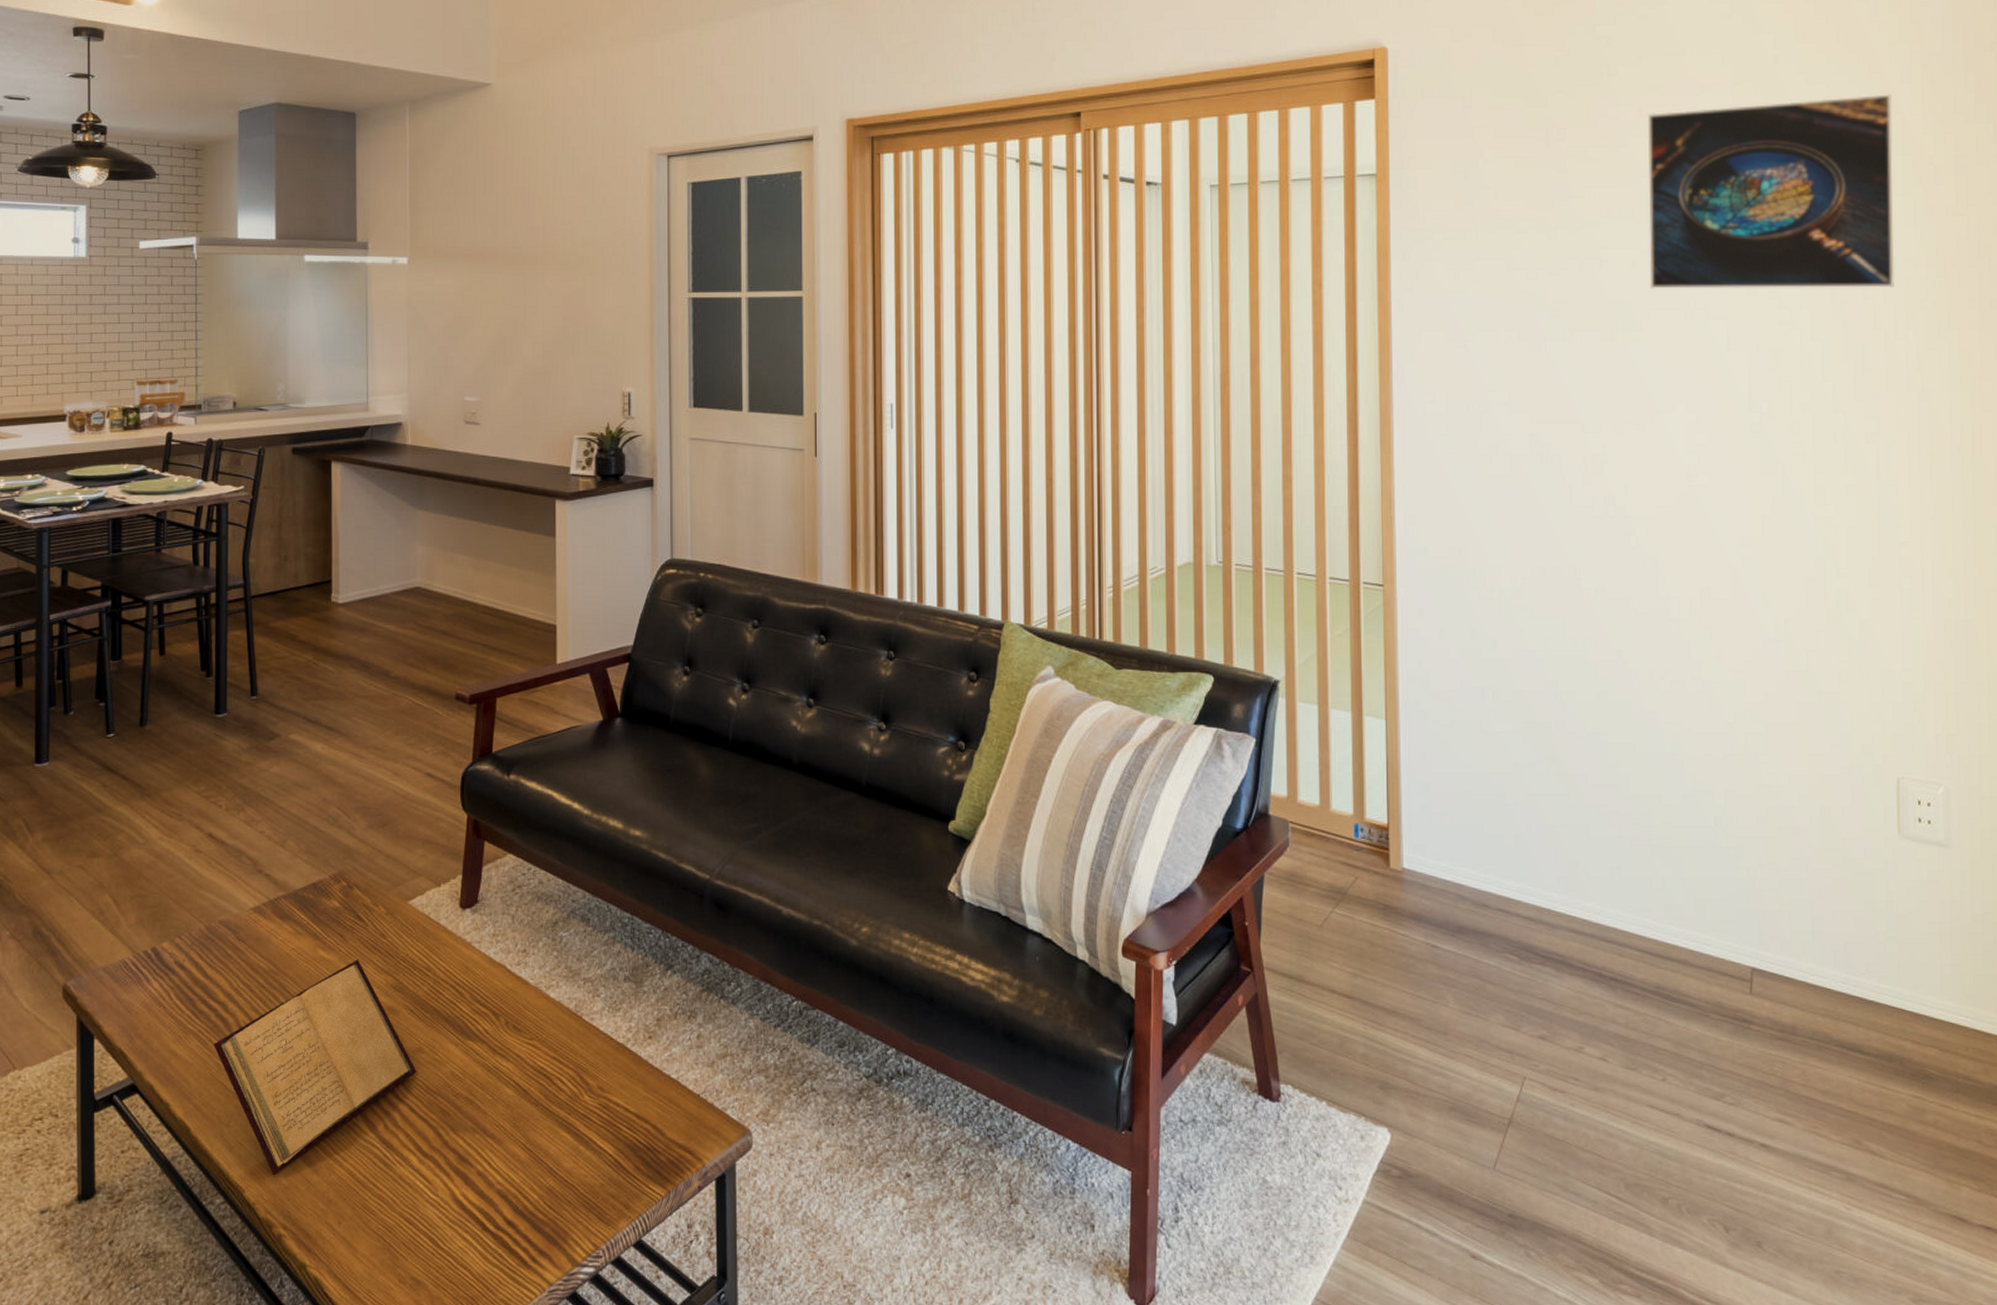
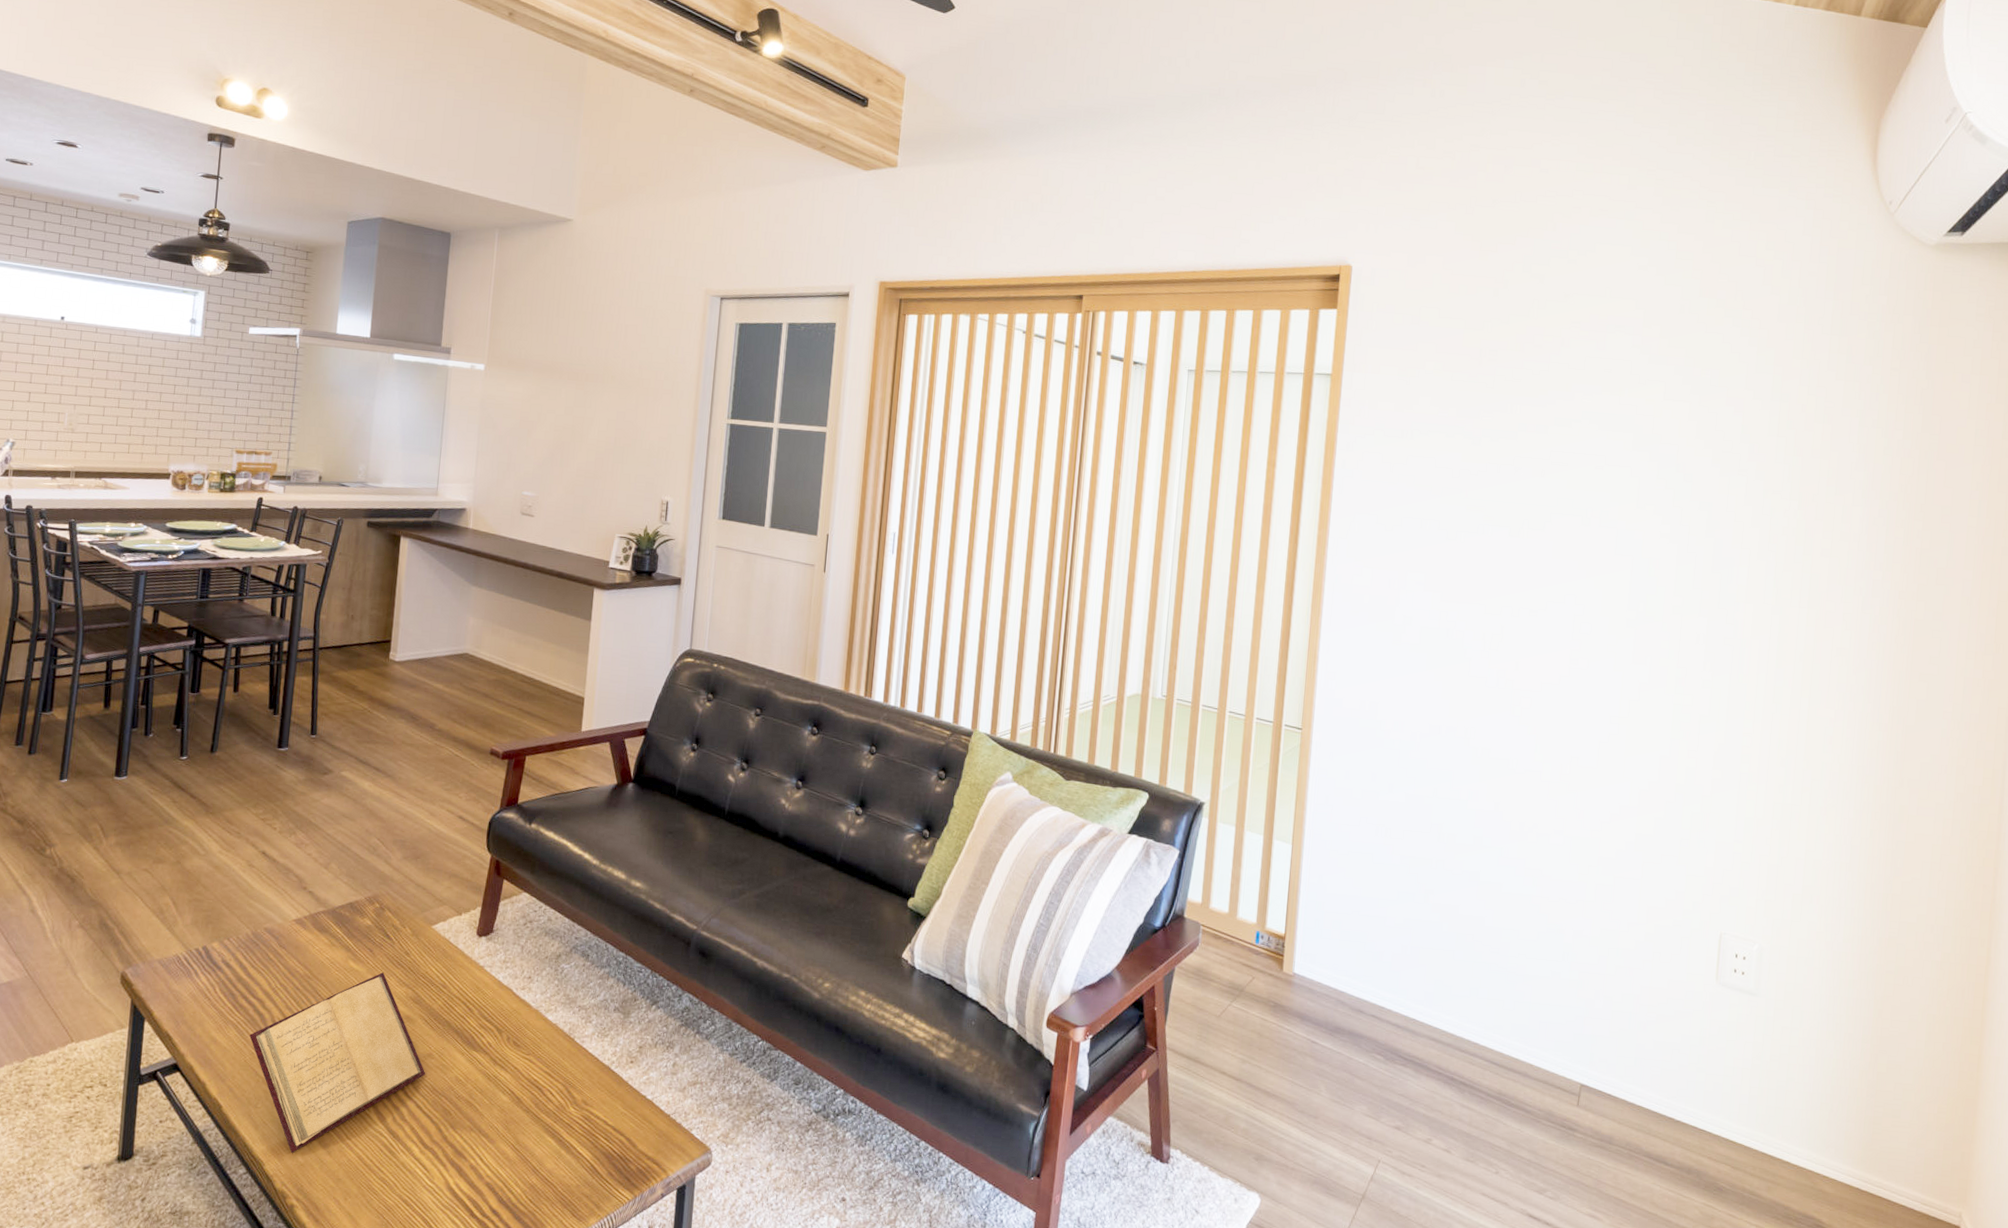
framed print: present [1647,94,1895,289] -> none [1555,344,1776,514]

